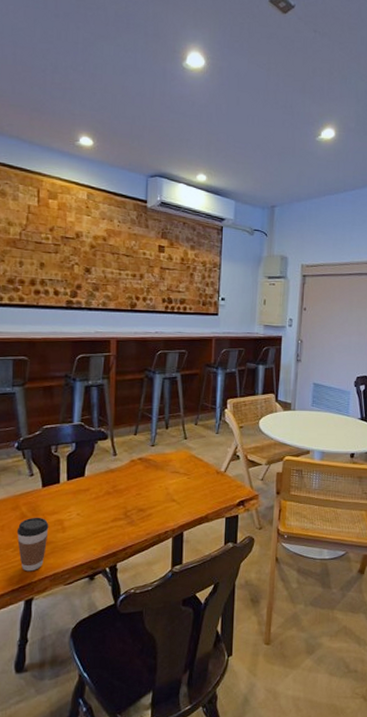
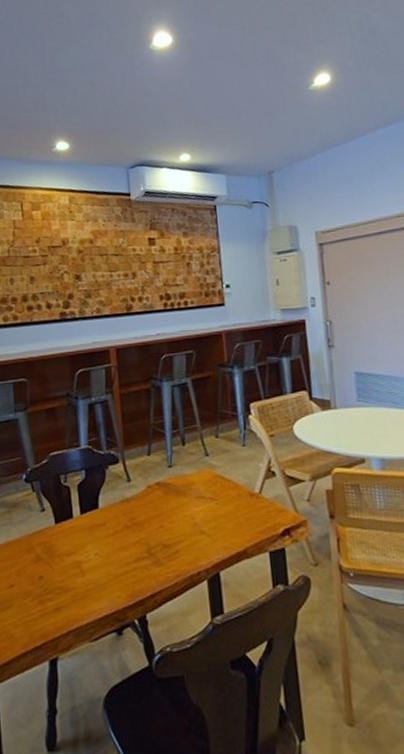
coffee cup: present [16,517,49,572] -> none [33,559,67,625]

